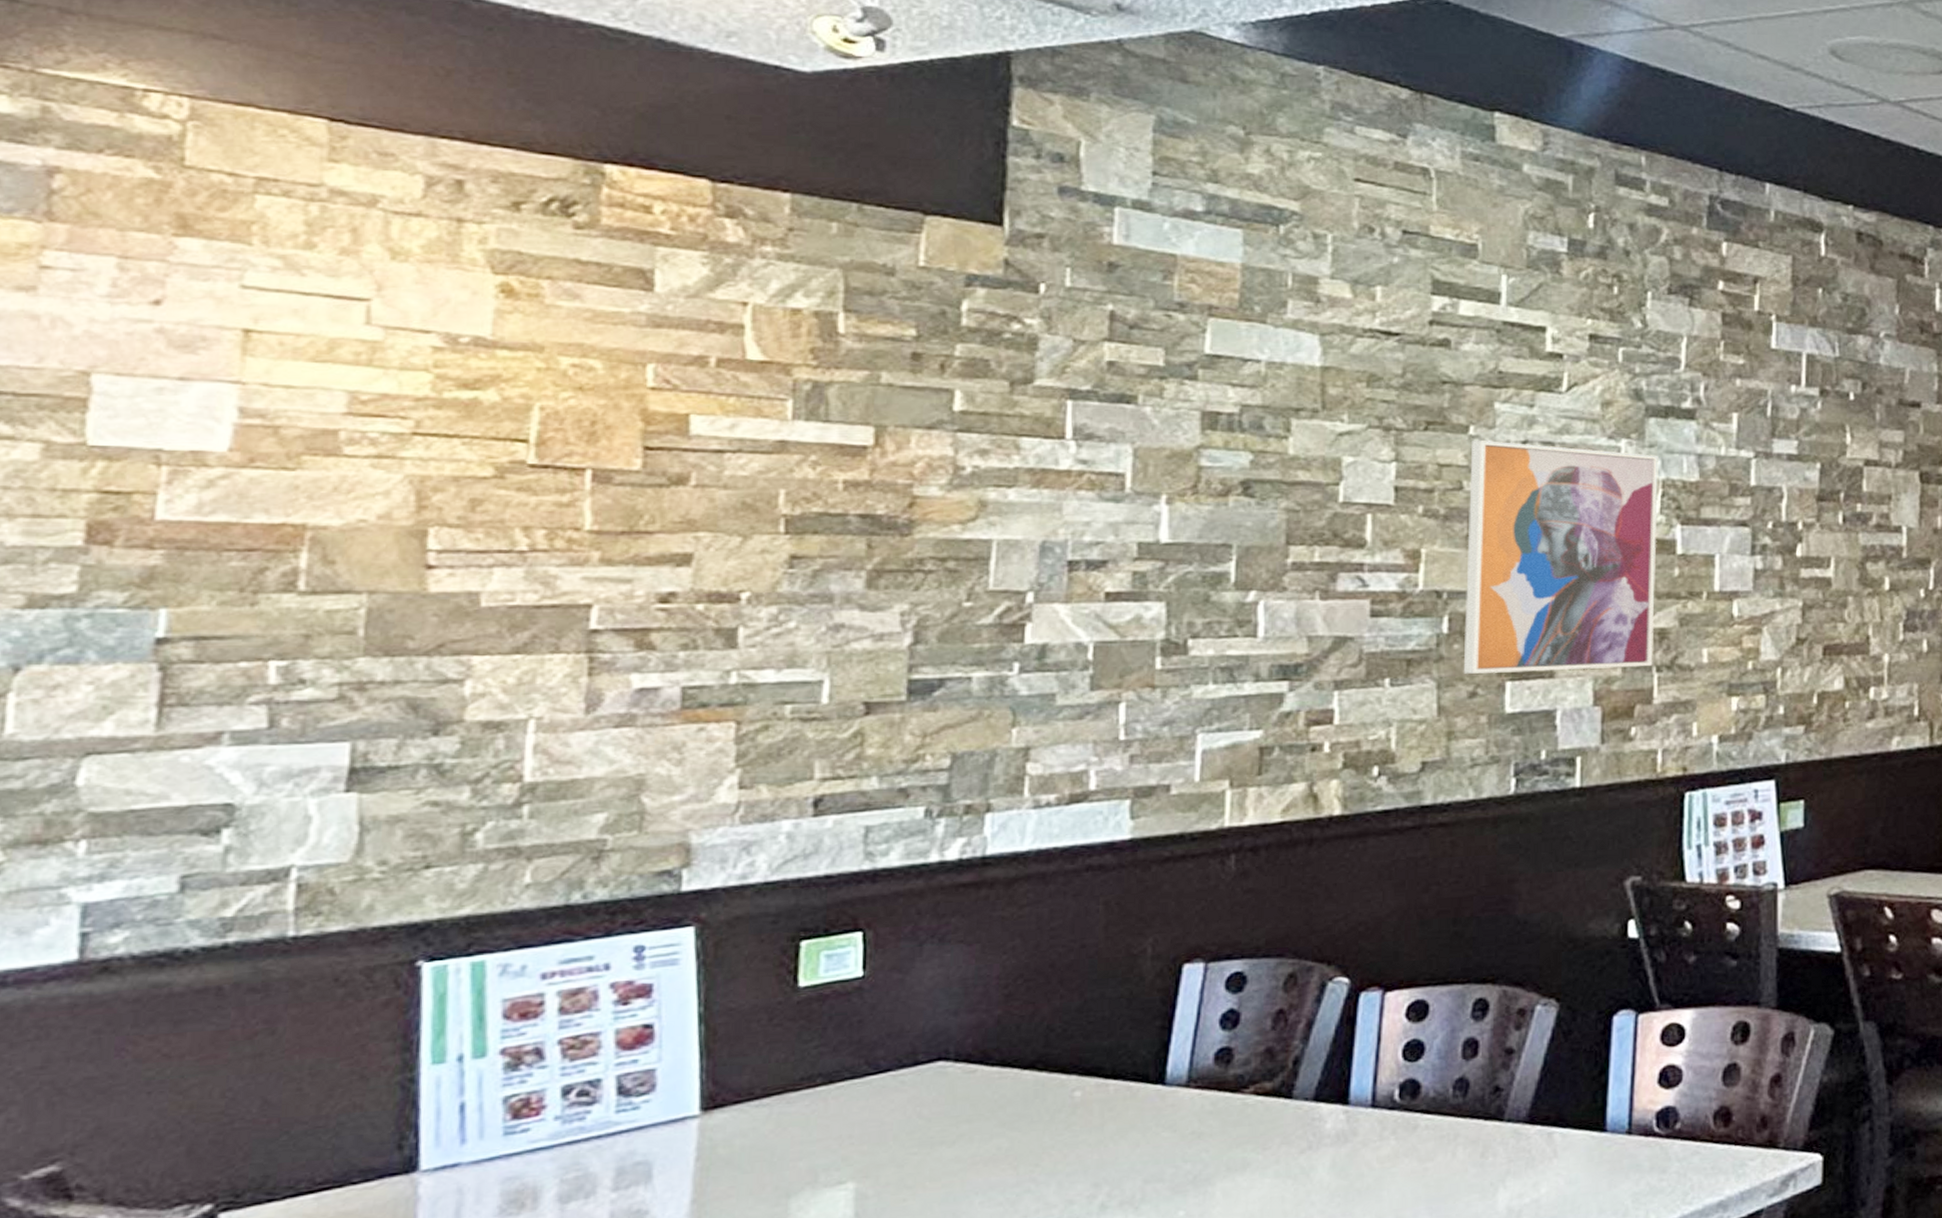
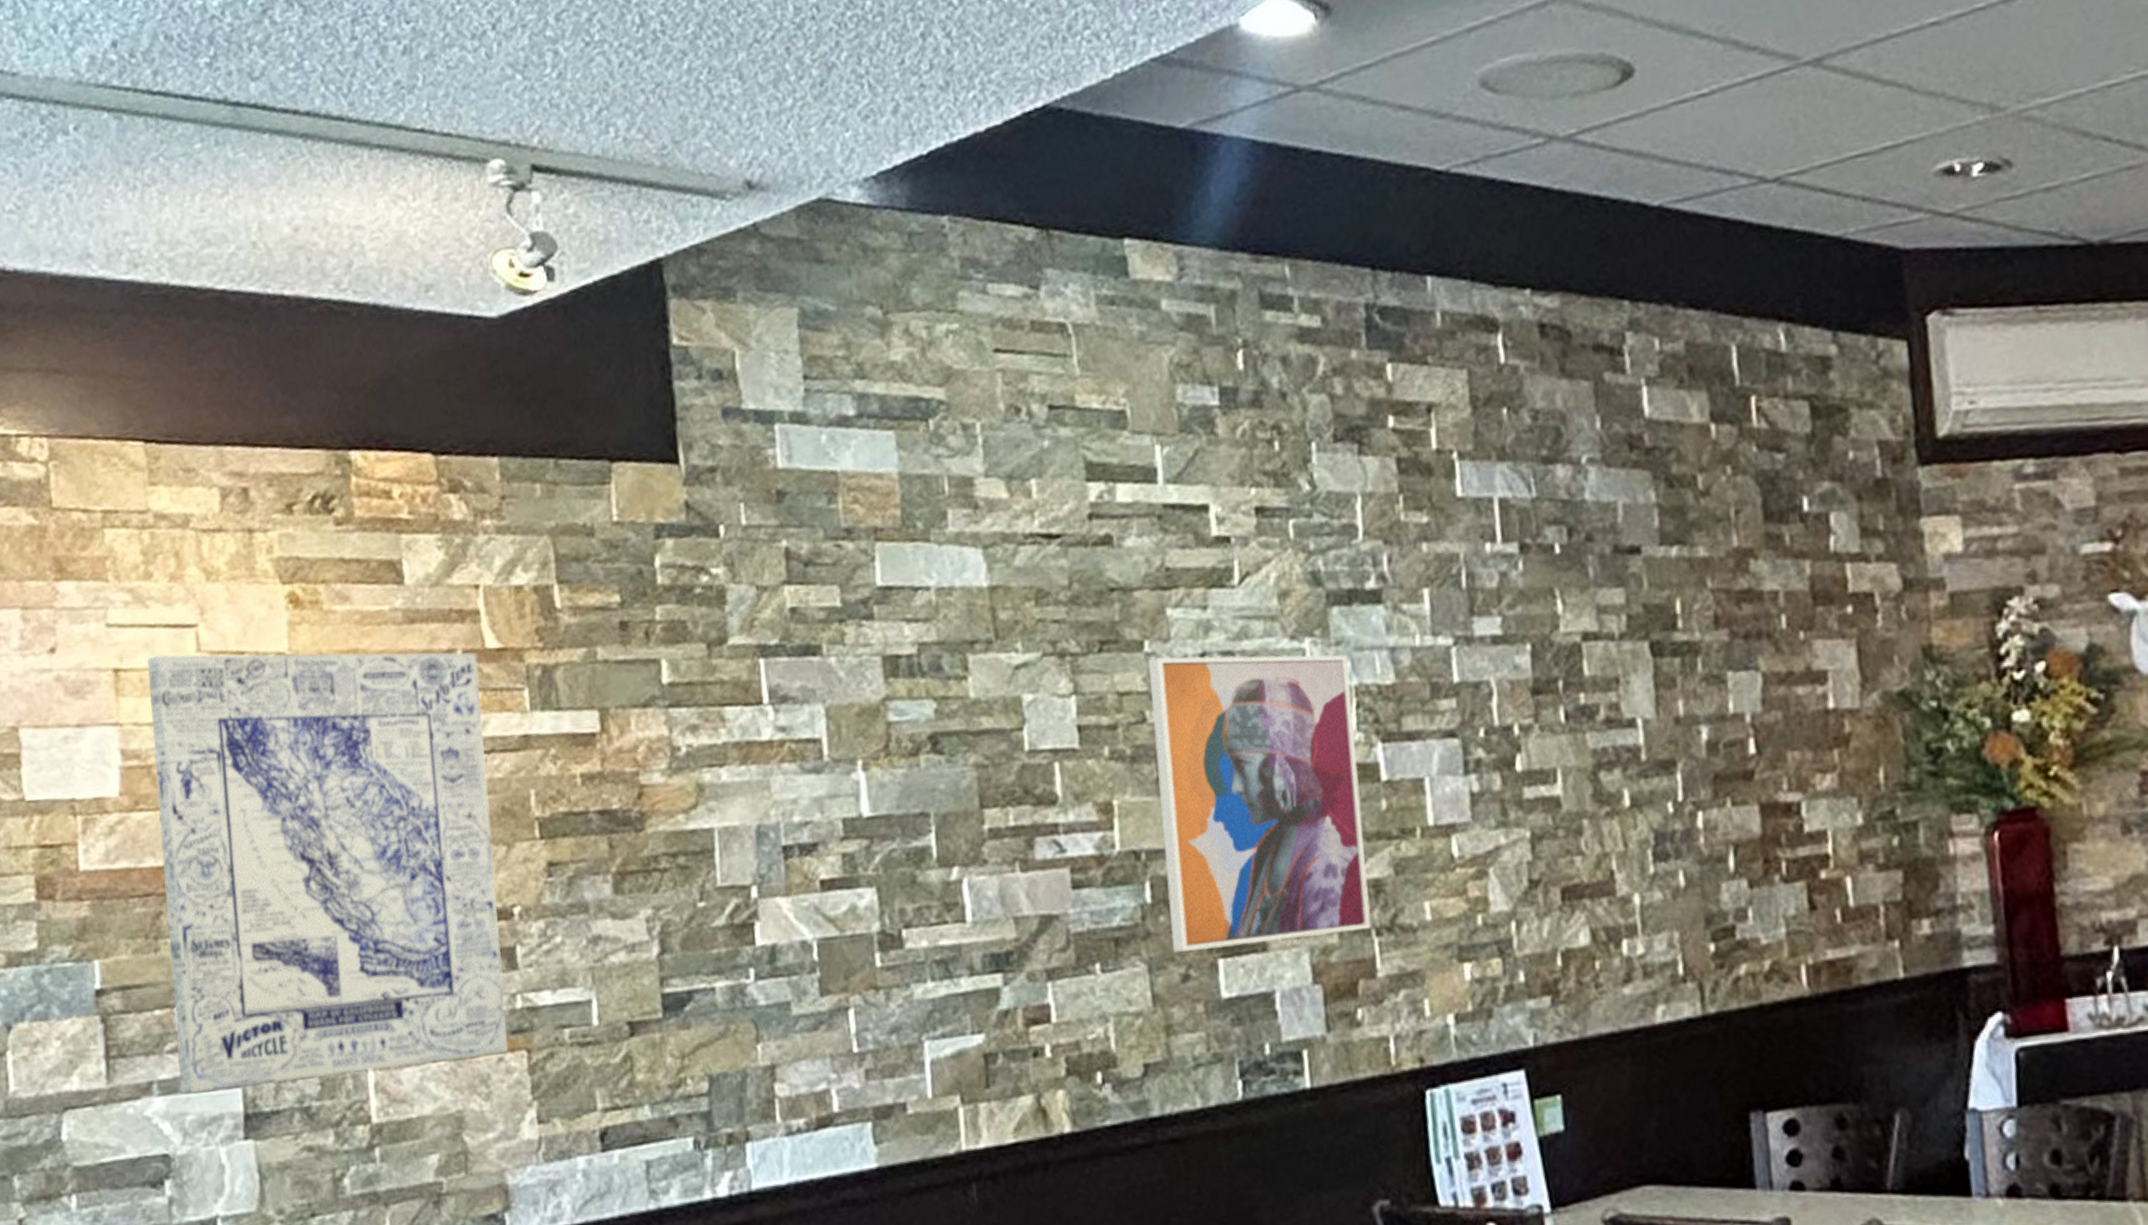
wall art: none [261,322,734,746] -> present [147,651,508,1095]

